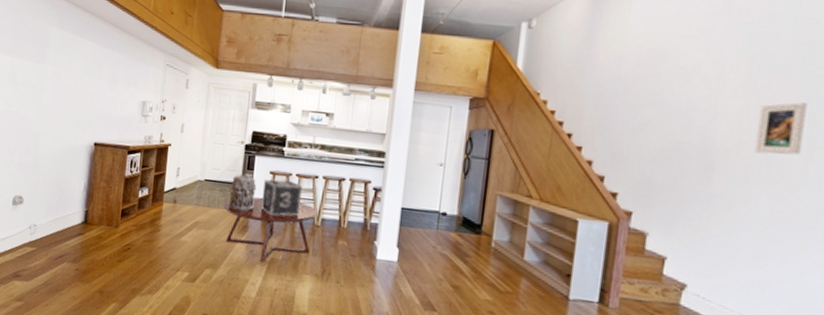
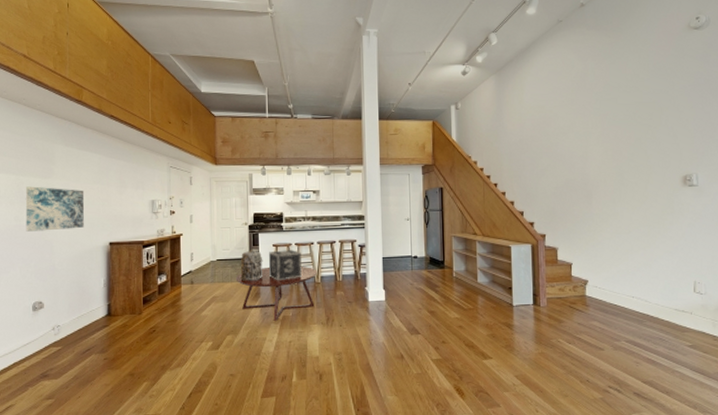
wall art: none [14,70,75,123] -> present [25,186,85,232]
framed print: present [754,102,807,155] -> none [613,144,642,181]

